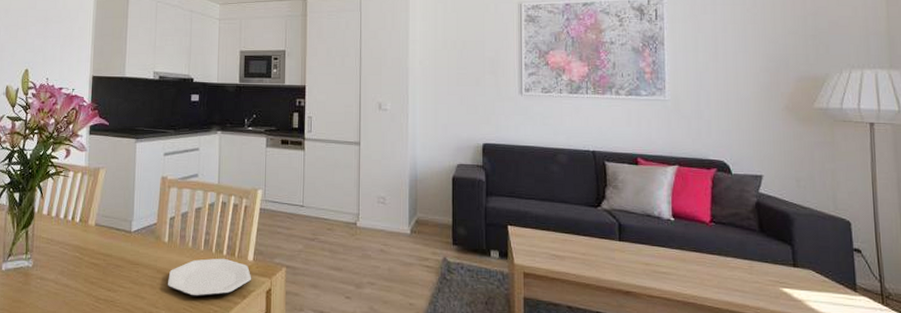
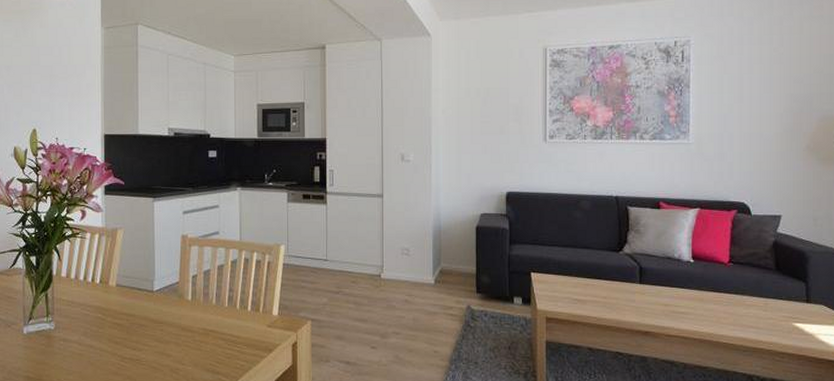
plate: present [168,258,252,297] -> none [193,314,278,352]

